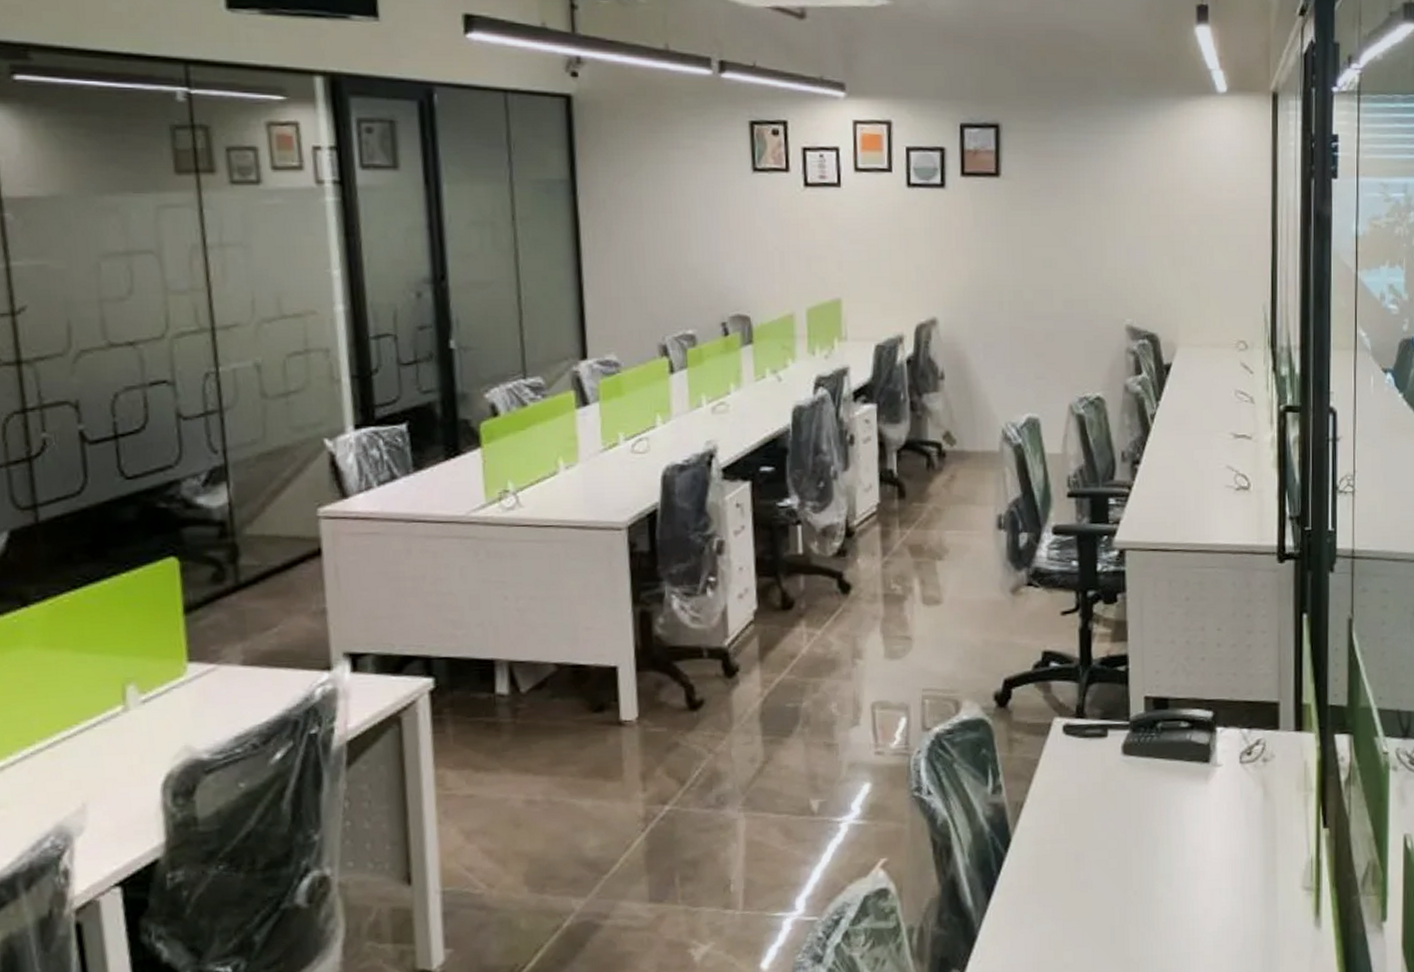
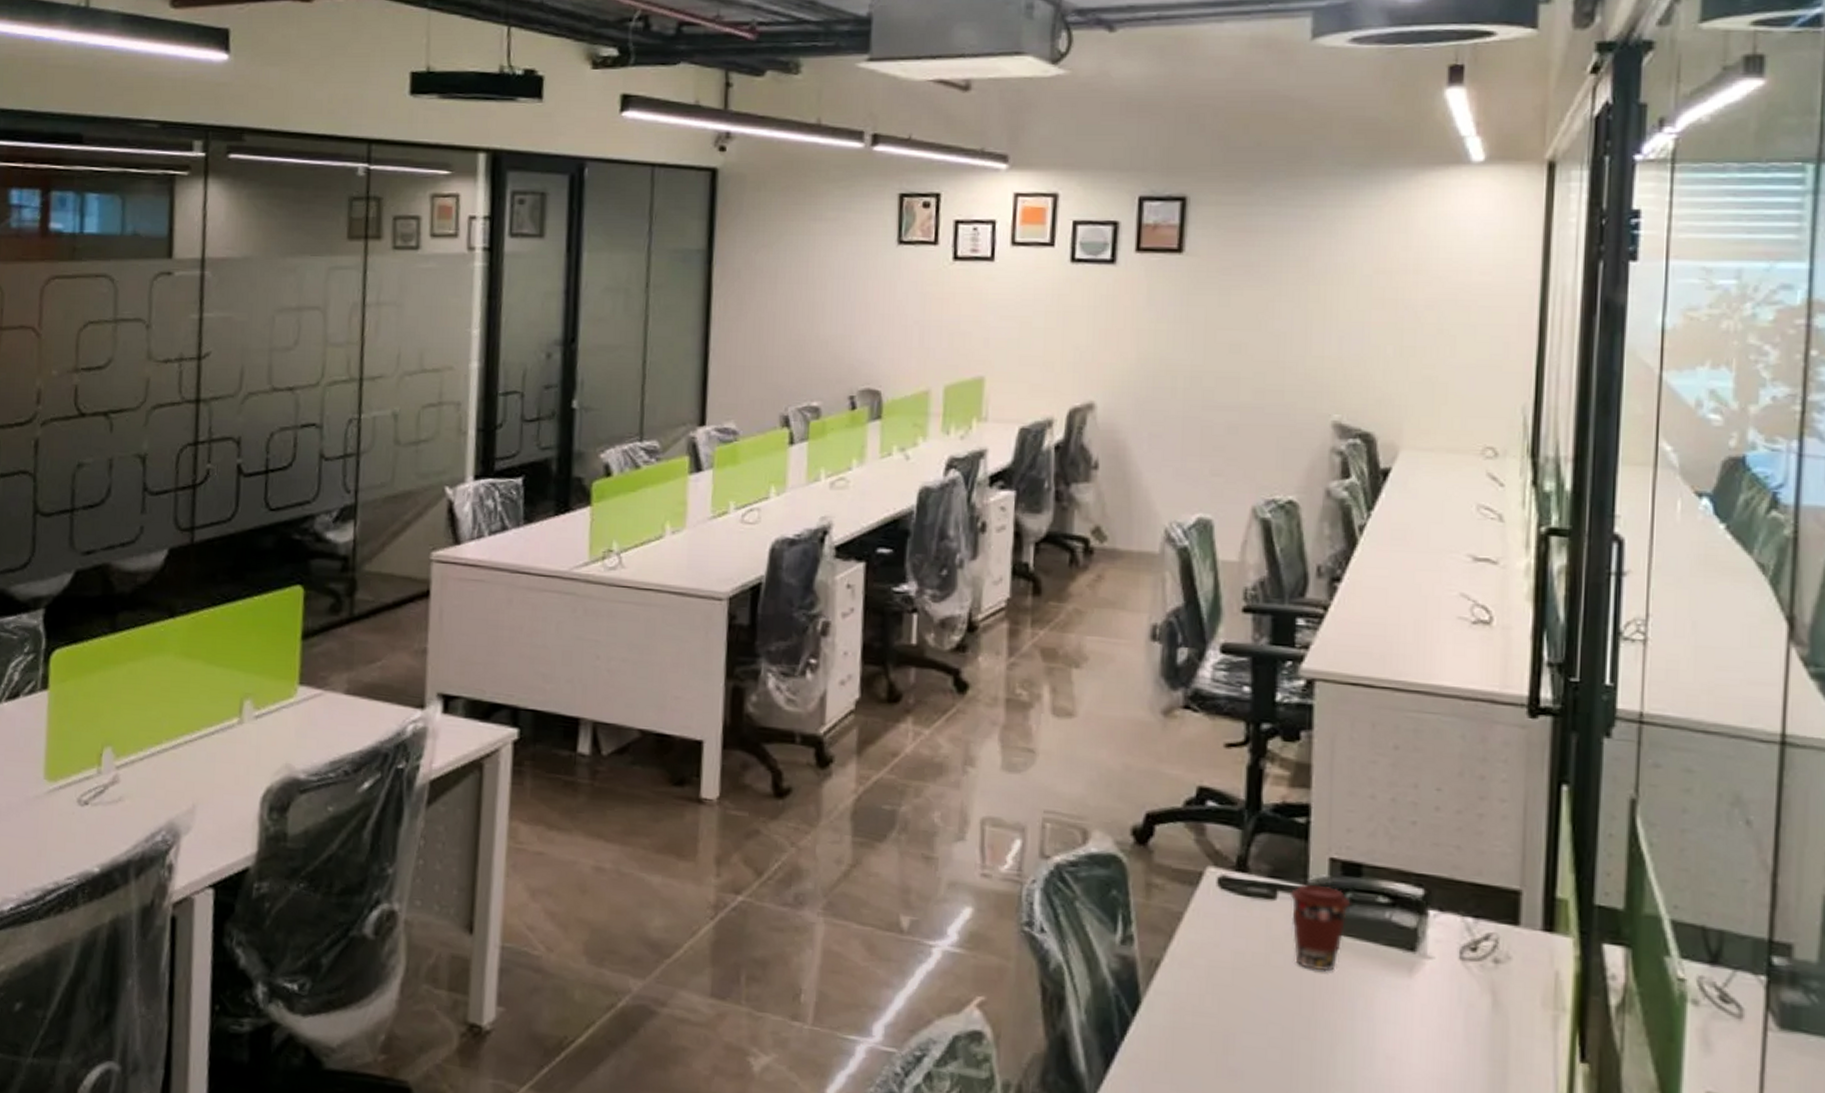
coffee cup: none [1117,720,1162,790] -> present [1289,883,1351,972]

